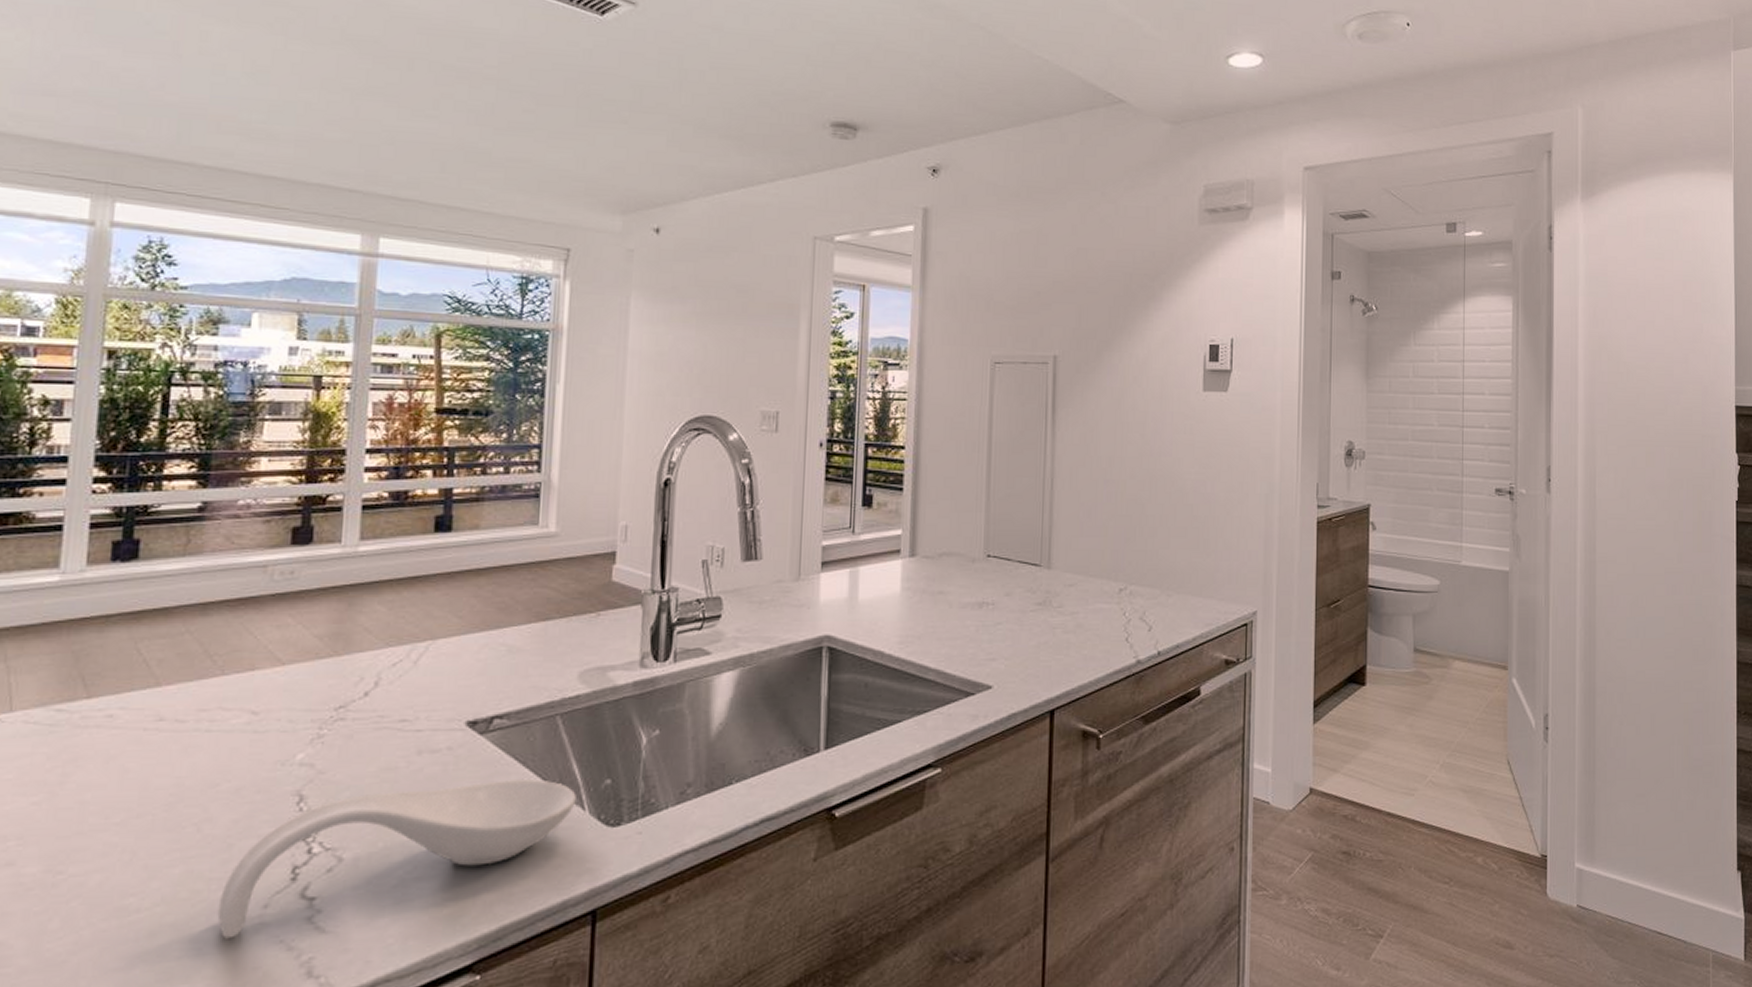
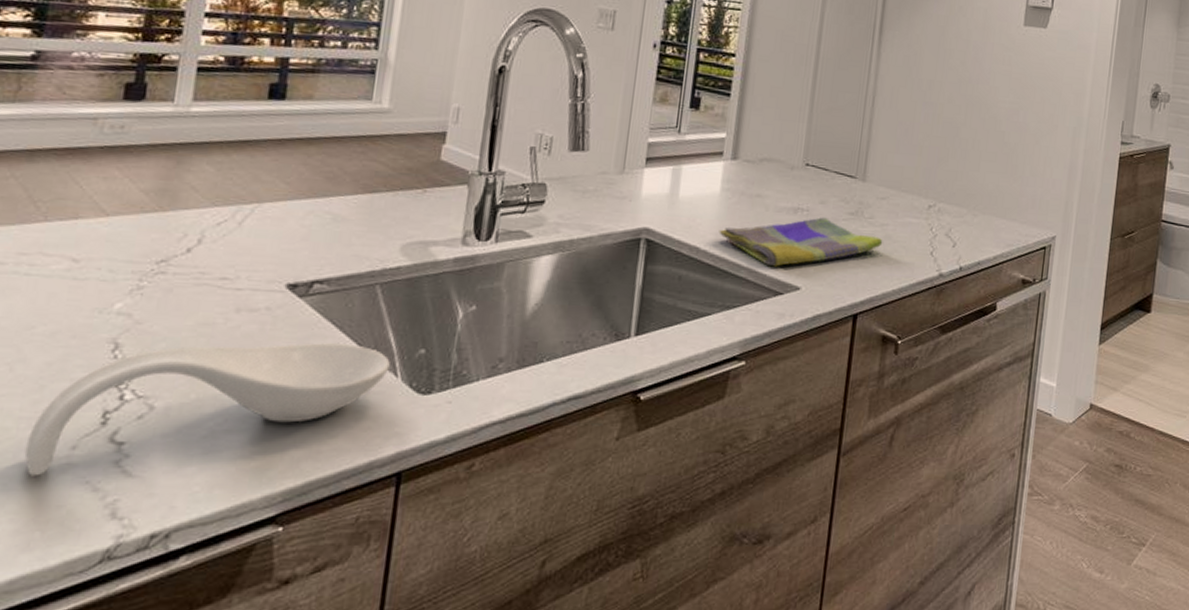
dish towel: none [902,610,1075,666] -> present [719,217,883,267]

